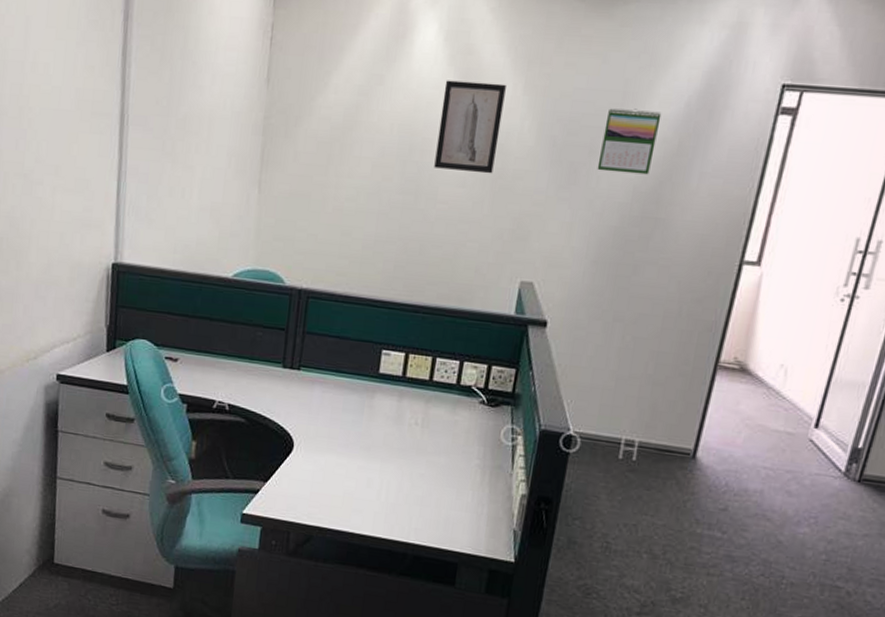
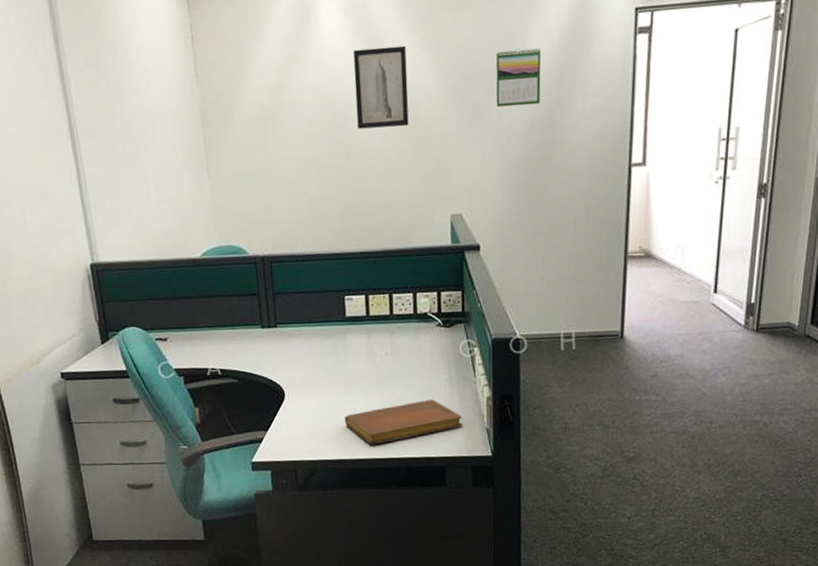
notebook: none [354,482,488,523] -> present [345,399,464,445]

